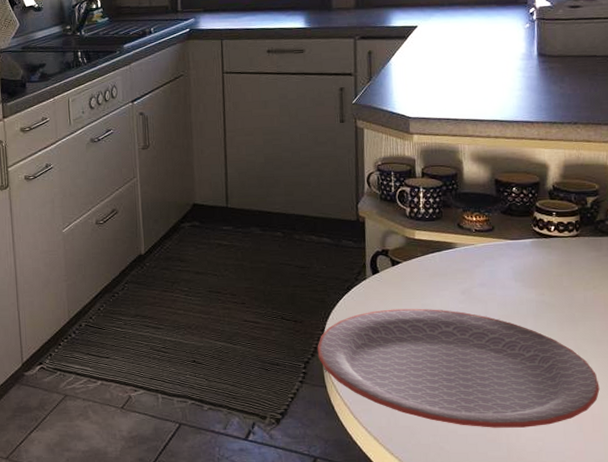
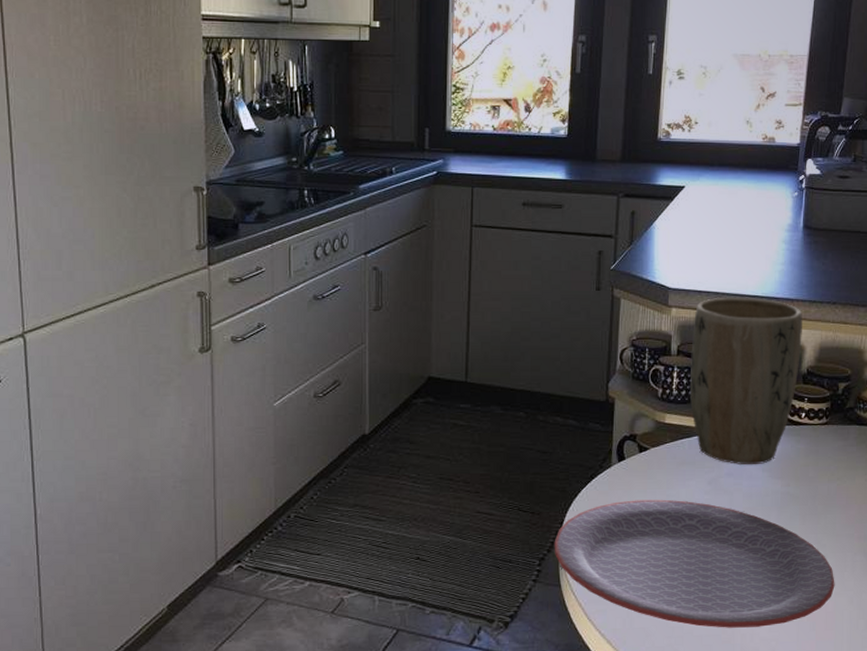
plant pot: none [435,122,545,276] -> present [690,297,804,465]

